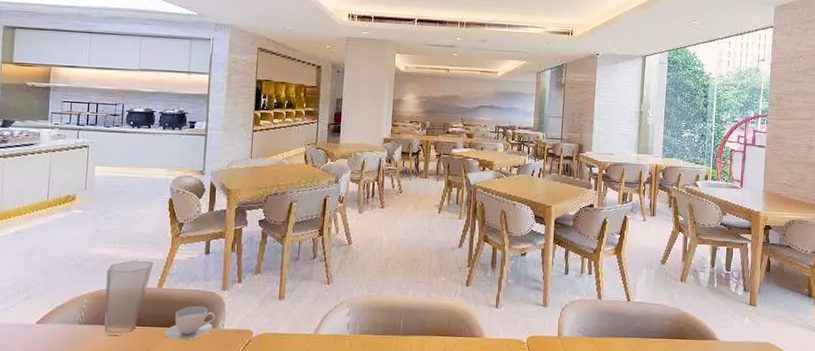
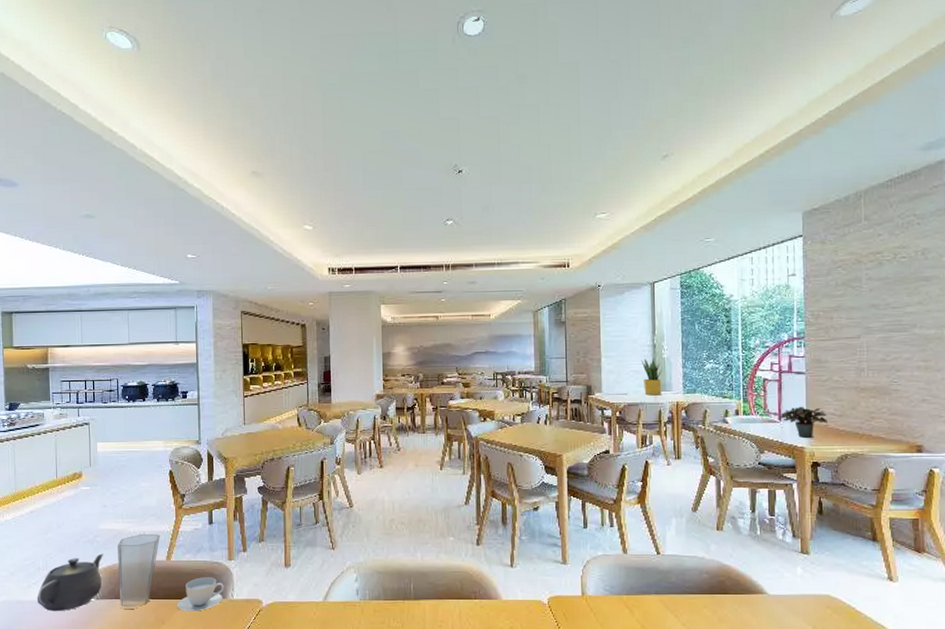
teapot: none [13,278,92,336] -> present [36,553,104,612]
planter: none [628,122,646,158] -> present [641,357,663,396]
potted plant: none [741,175,781,204] -> present [780,406,827,438]

